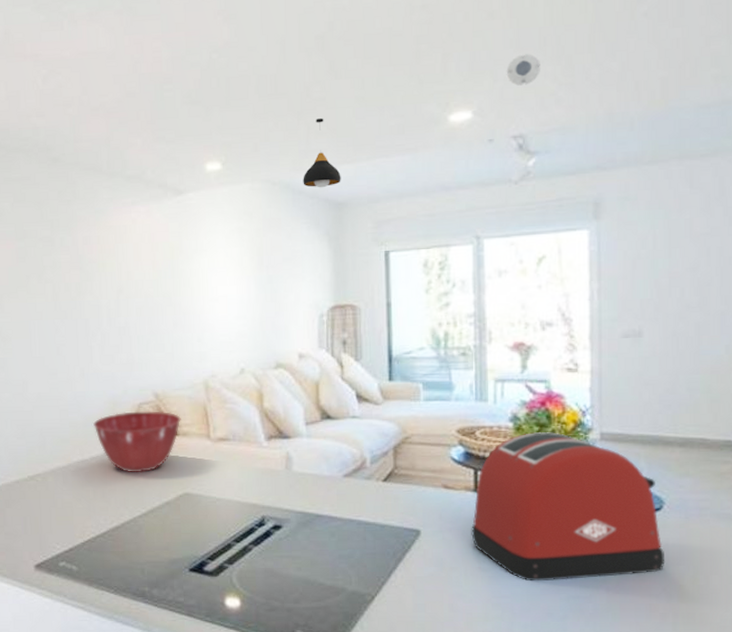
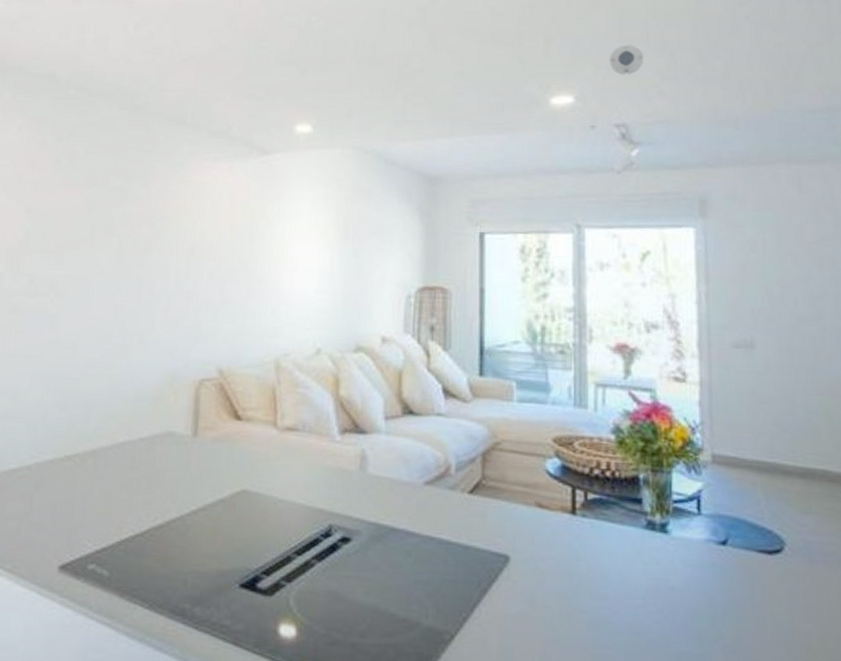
mixing bowl: present [93,411,181,473] -> none [146,388,246,462]
pendant light: present [303,118,341,188] -> none [396,89,437,161]
toaster: present [471,432,665,582] -> none [567,448,789,632]

